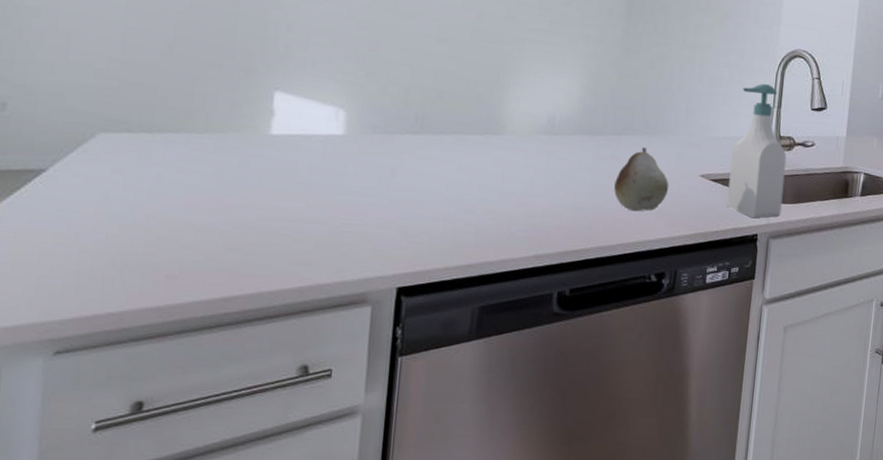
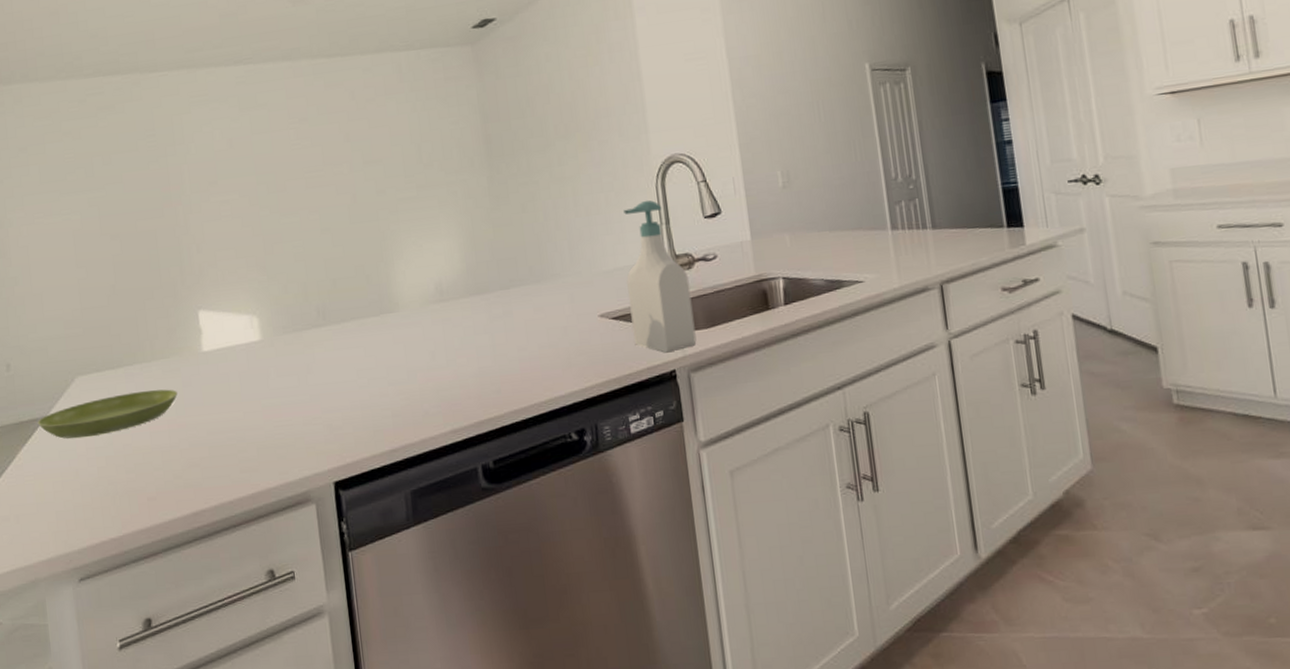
saucer: none [32,161,229,201] -> present [37,389,177,439]
fruit: present [614,147,669,212] -> none [513,297,570,368]

